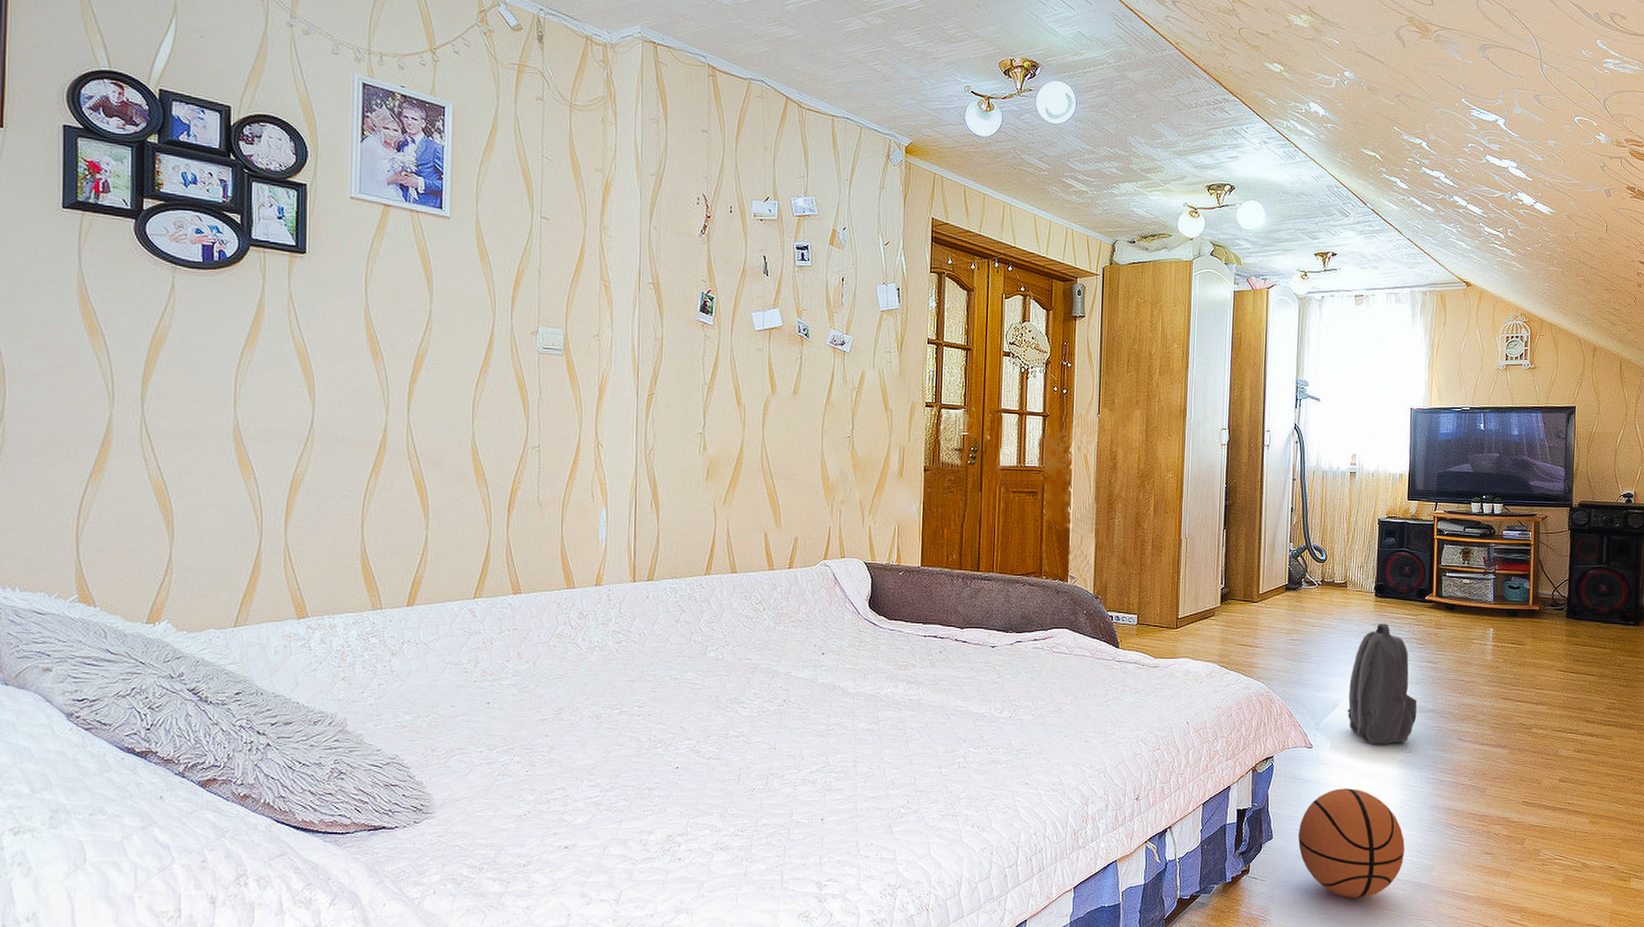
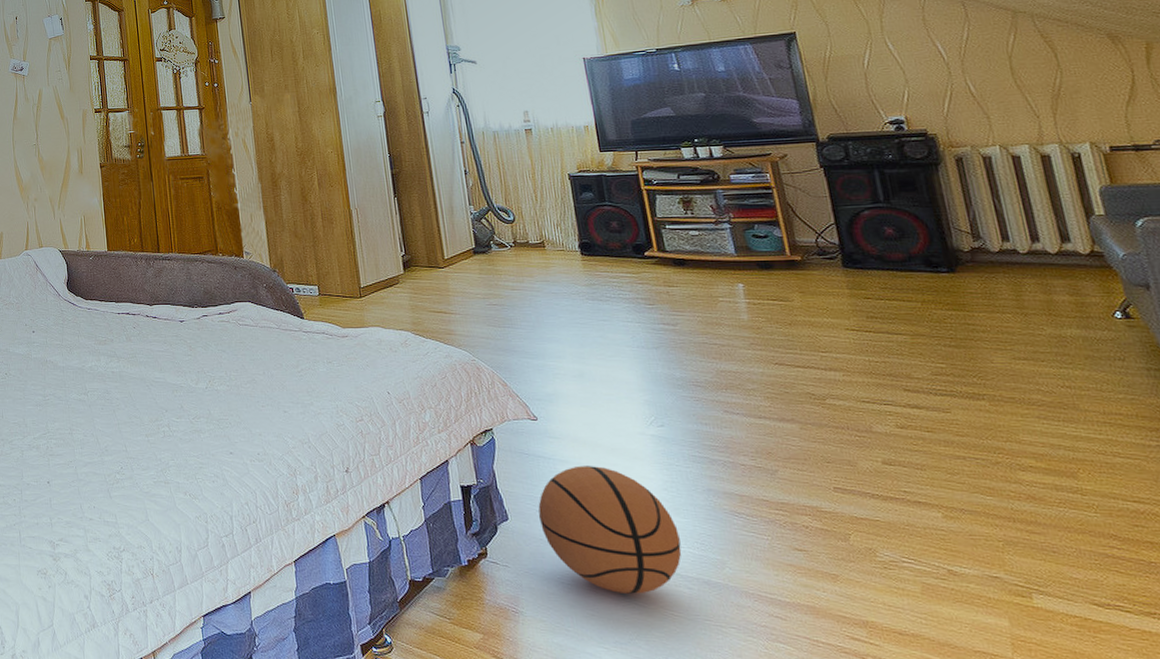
backpack: present [1347,623,1418,745] -> none [568,283,663,417]

